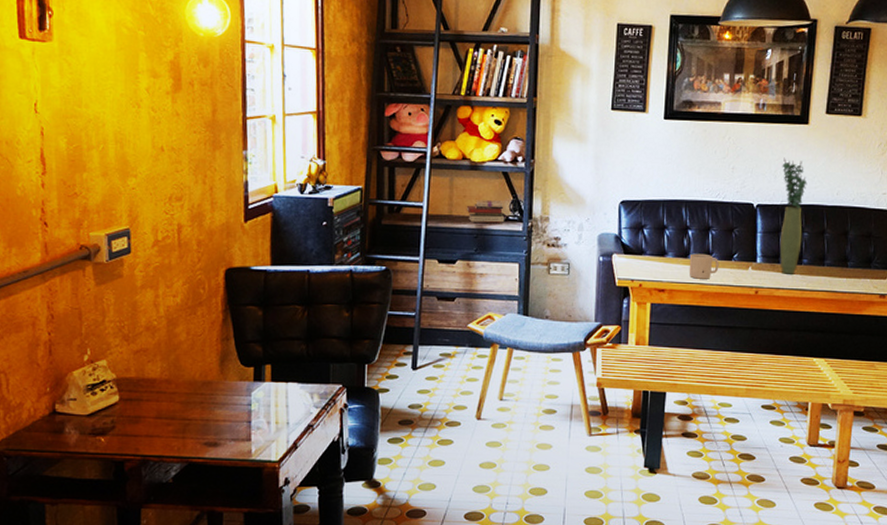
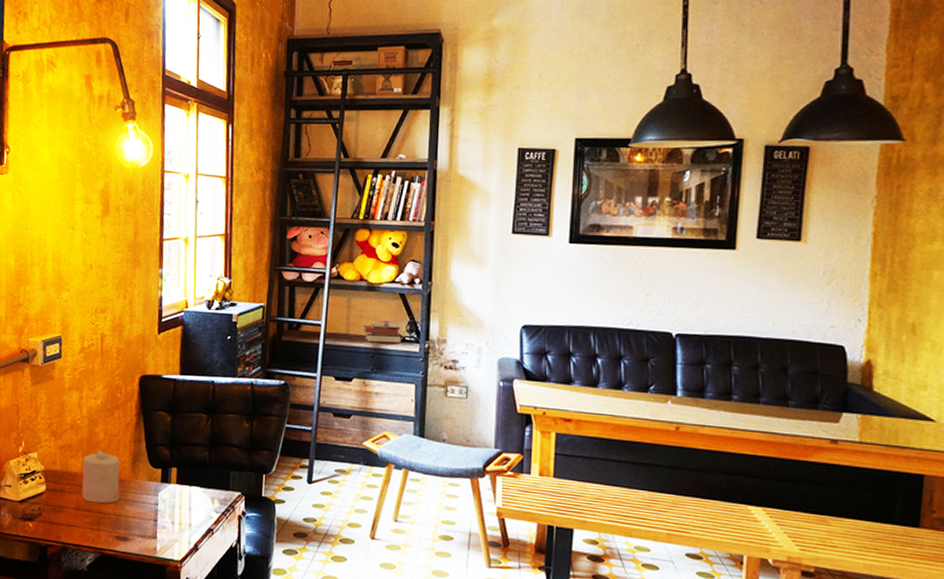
candle: none [162,351,207,410] -> present [82,449,120,504]
mug: present [689,253,719,279] -> none [598,383,633,411]
vase: present [779,157,807,274] -> none [704,284,736,411]

